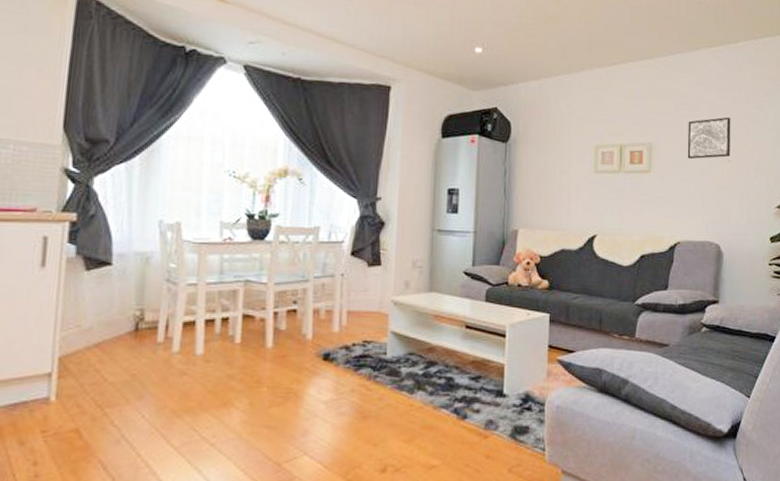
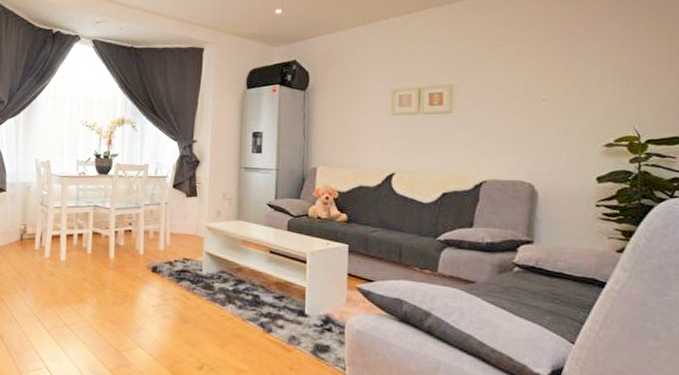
wall art: present [687,117,731,160] -> none [493,54,545,99]

